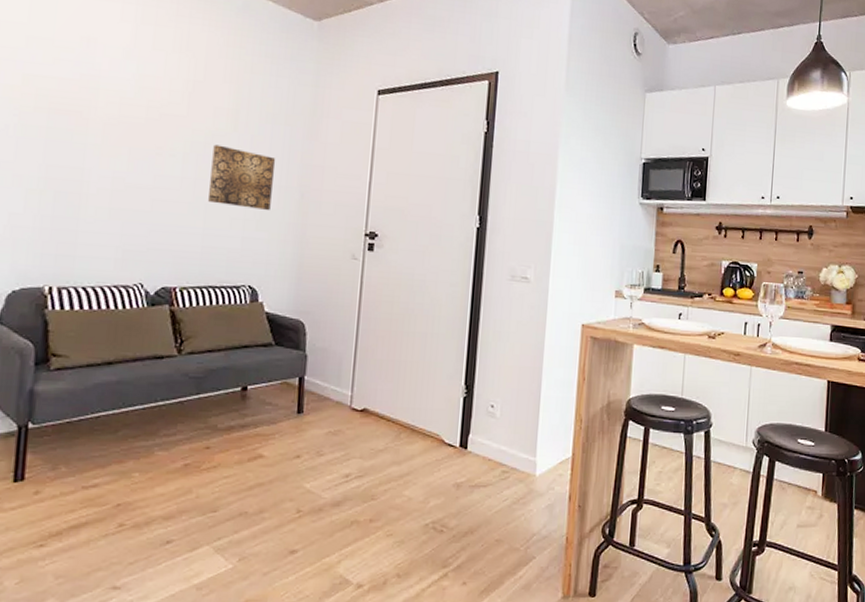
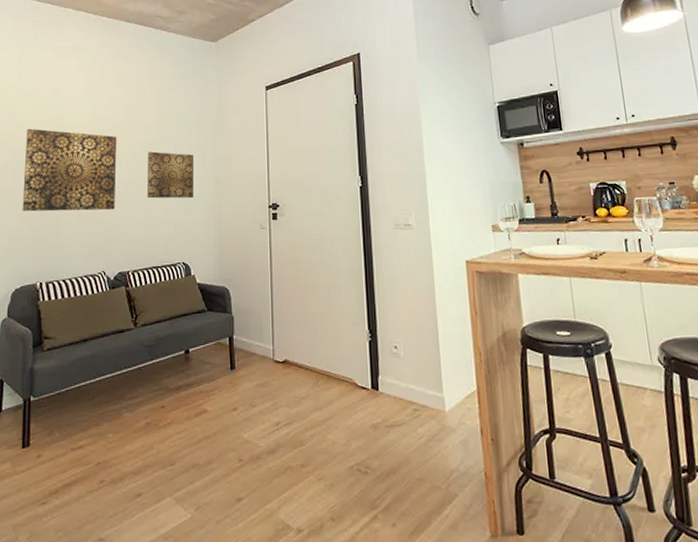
wall art: none [27,85,173,210] -> present [22,128,117,212]

